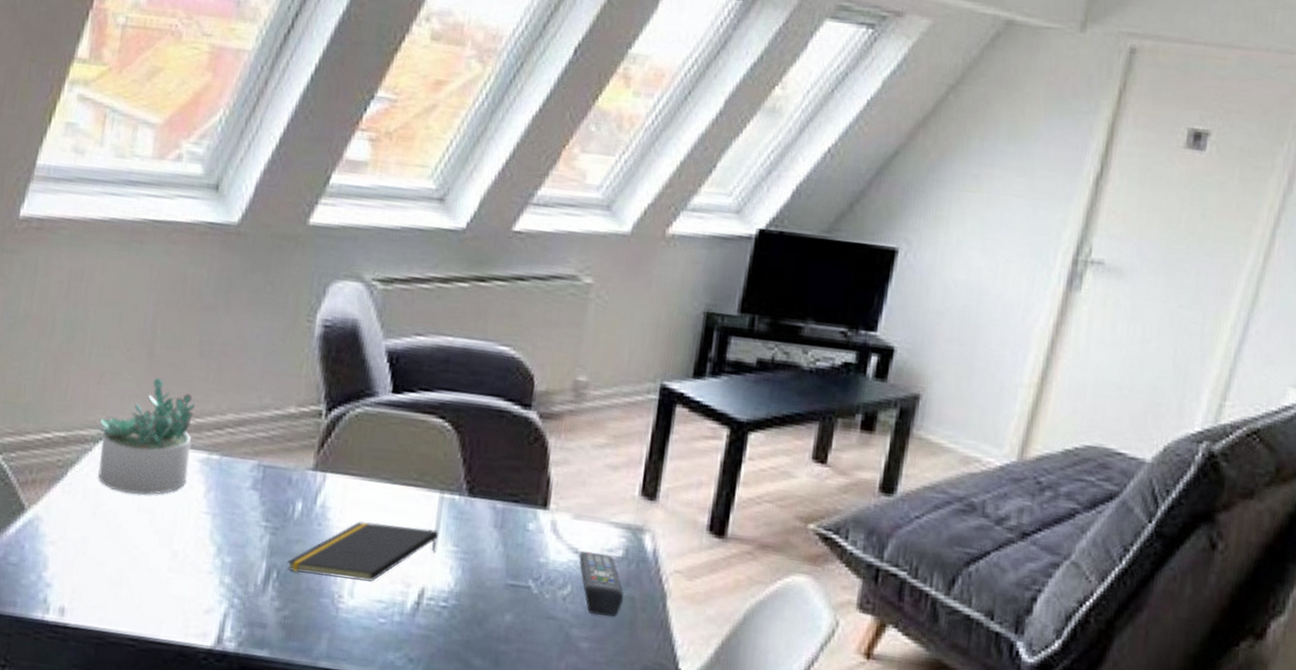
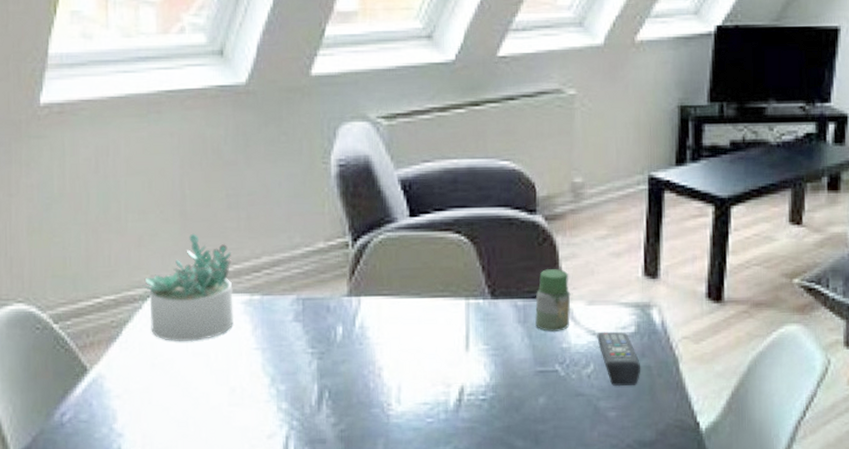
notepad: present [287,521,439,582] -> none [336,333,470,389]
jar: none [513,472,557,544] -> present [535,269,571,332]

